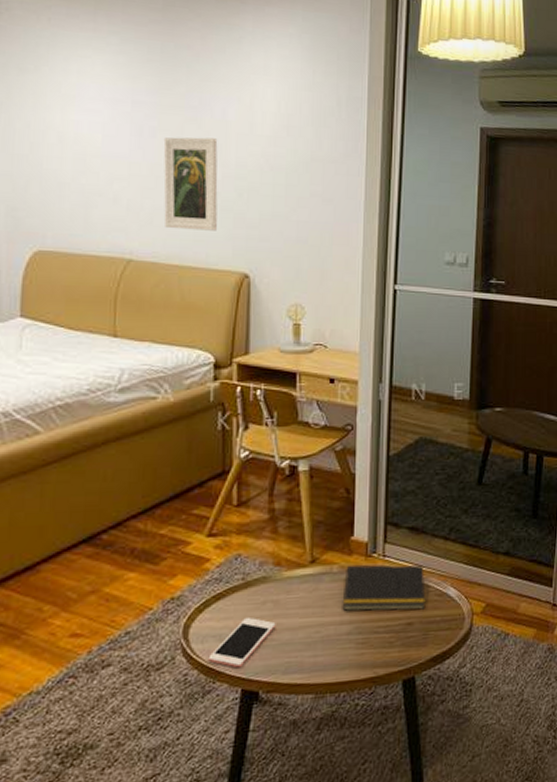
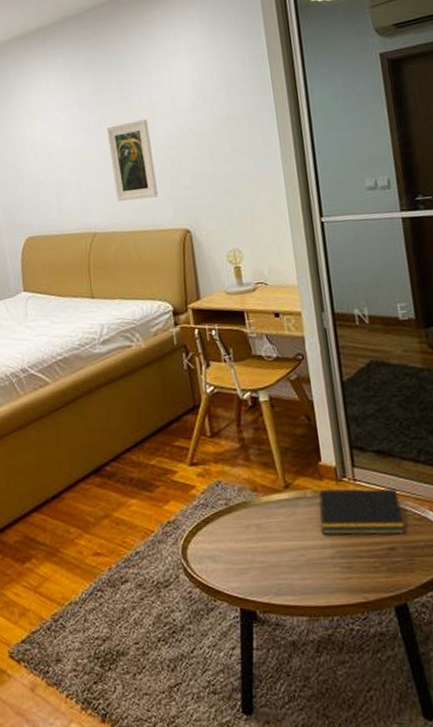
cell phone: present [208,617,276,668] -> none [207,539,262,588]

